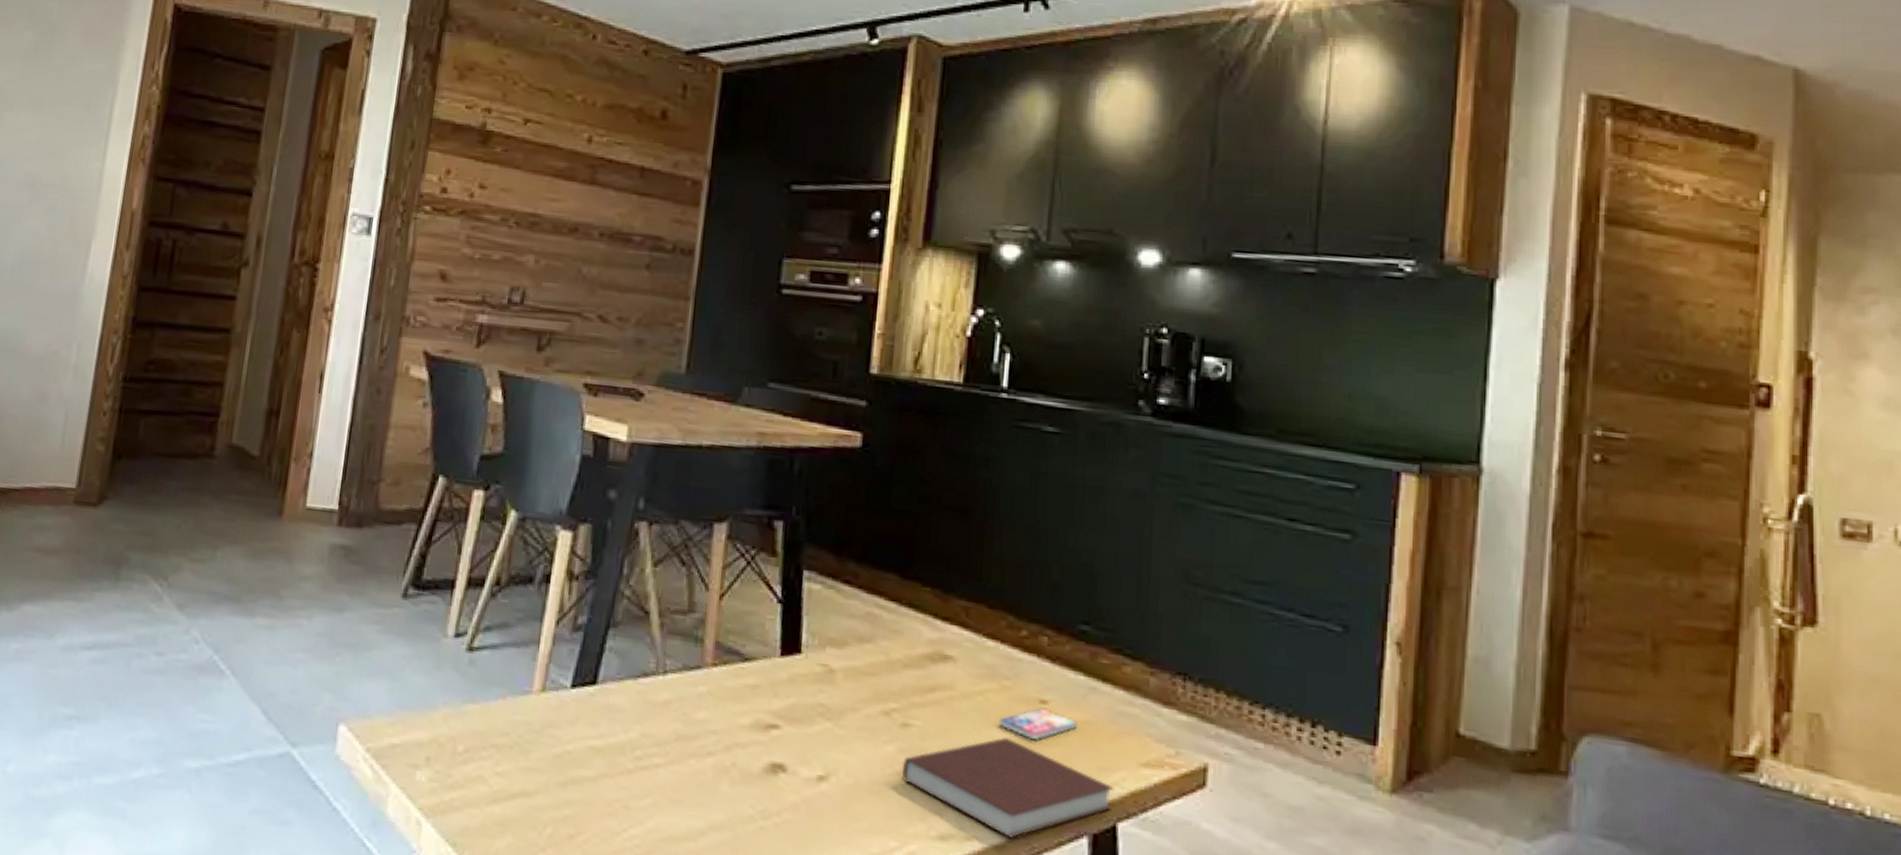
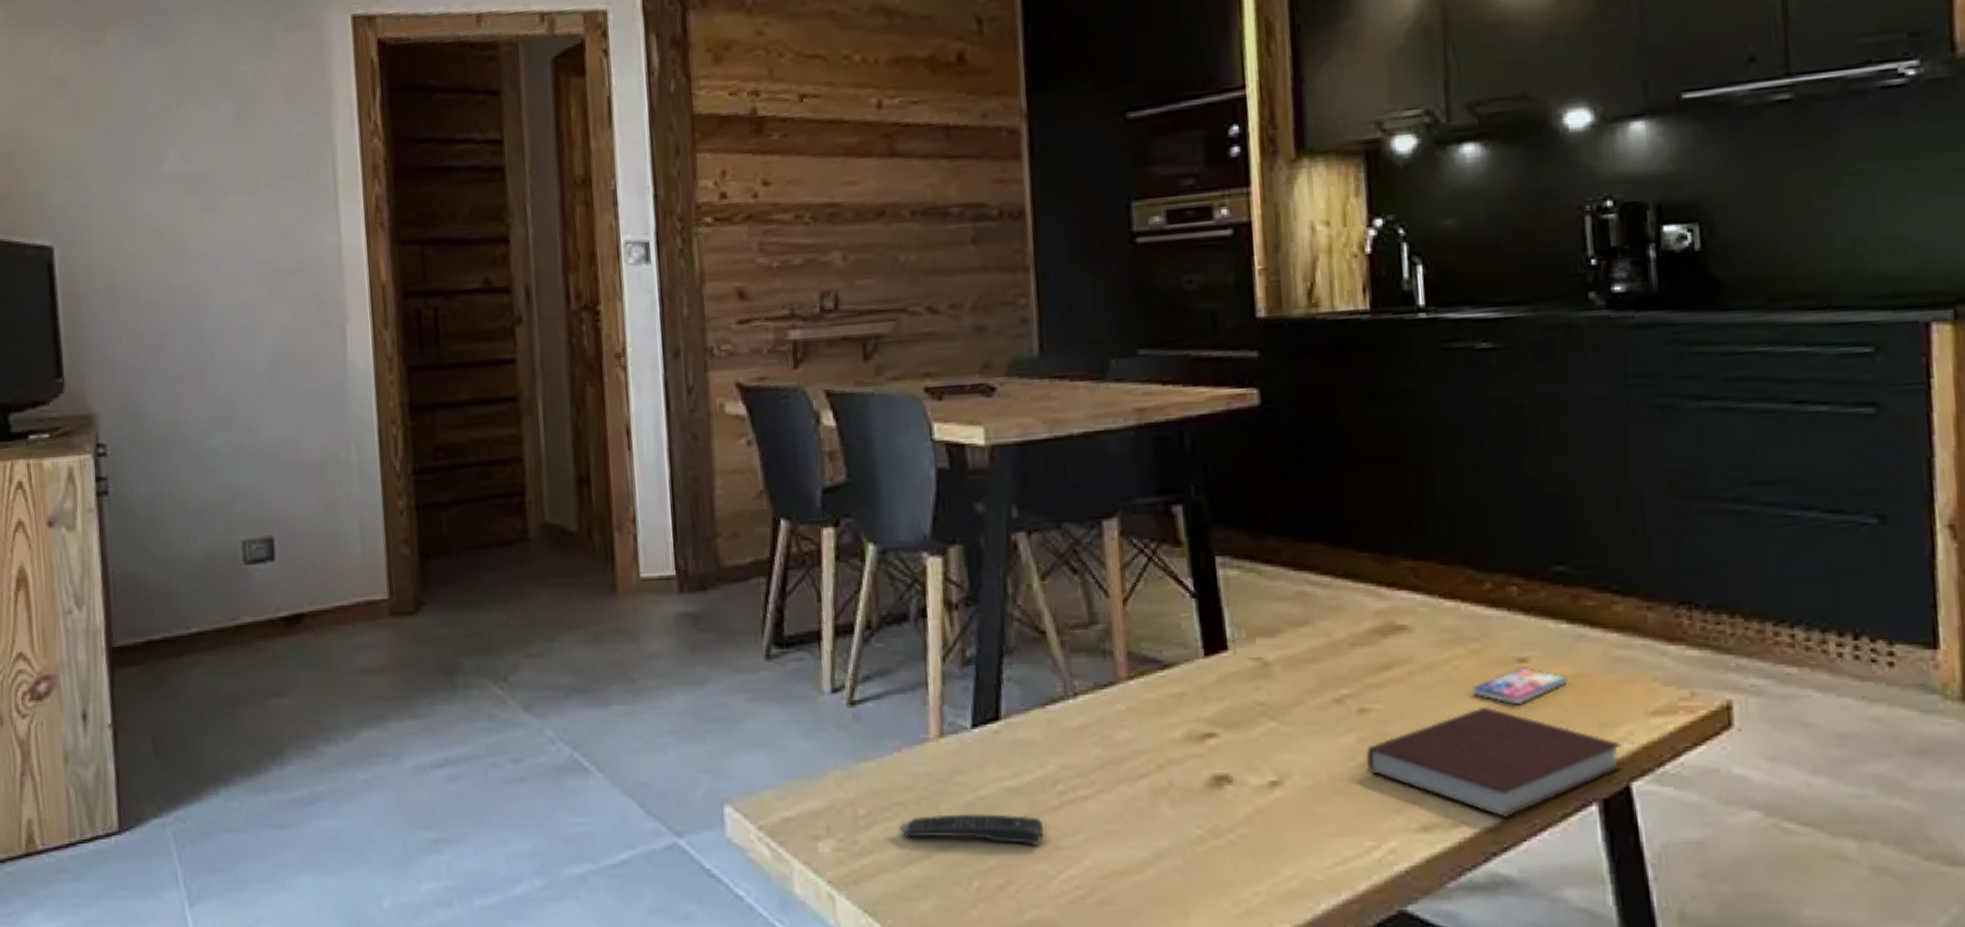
remote control: none [491,761,617,803] -> present [899,814,1044,846]

